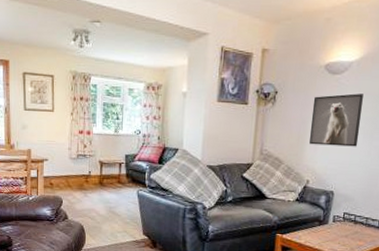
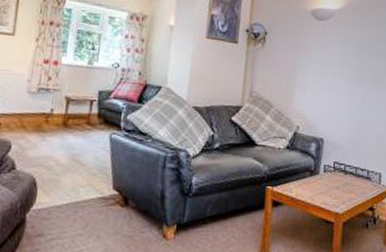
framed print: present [309,93,363,147] -> none [299,40,347,93]

